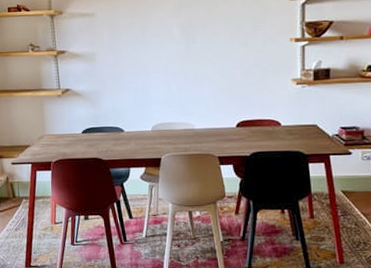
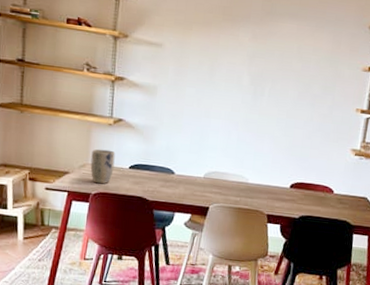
plant pot: none [47,119,69,152] -> present [90,149,115,184]

